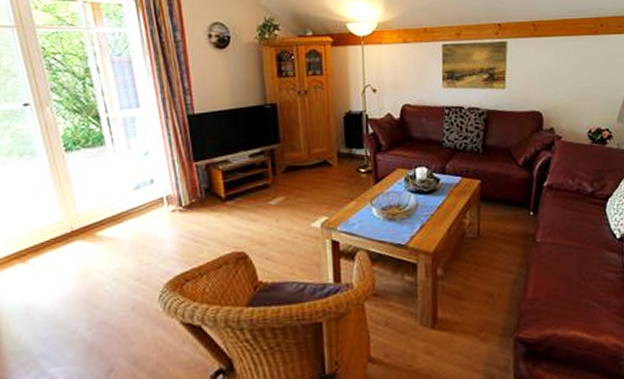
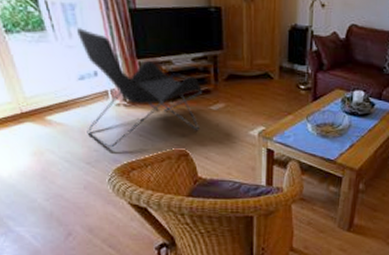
lounge chair: none [136,138,260,259] -> present [77,28,202,148]

